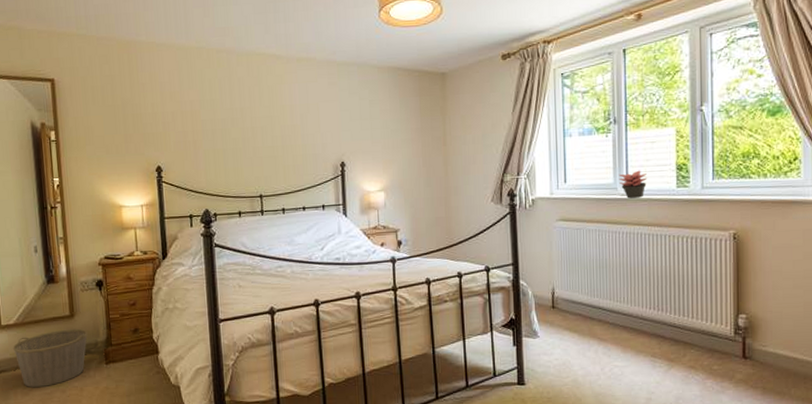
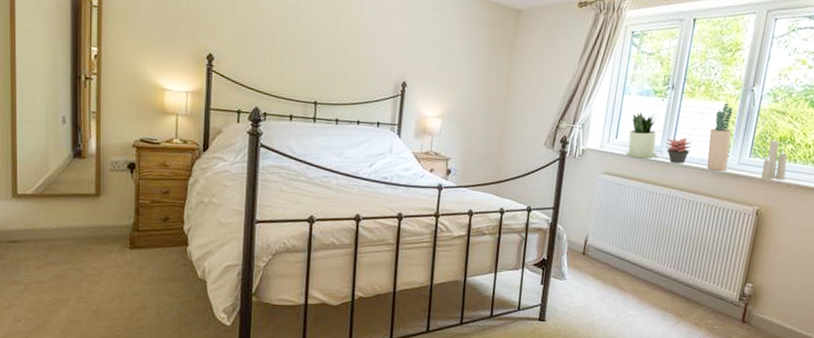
basket: present [12,328,88,388] -> none [28,207,113,264]
planter: none [577,151,612,201] -> present [625,111,658,160]
vase: none [664,125,691,200] -> present [706,100,733,172]
candle: none [729,156,758,201] -> present [760,139,787,181]

